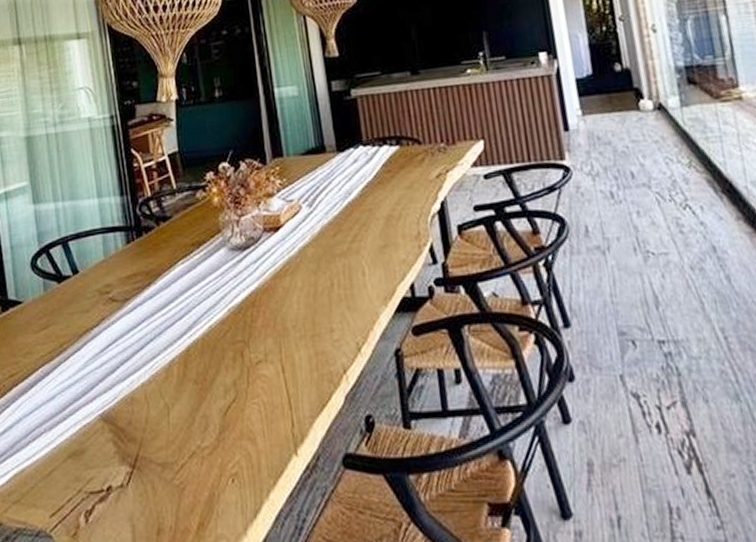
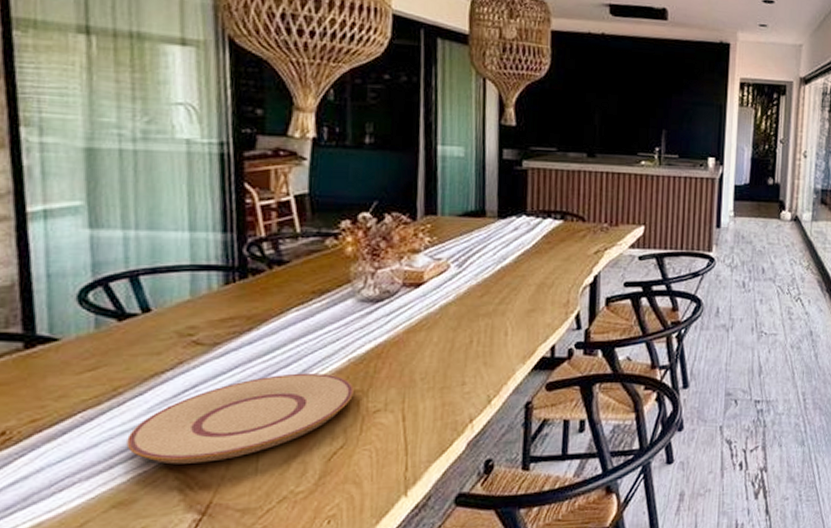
plate: none [73,324,237,417] -> present [126,372,354,464]

